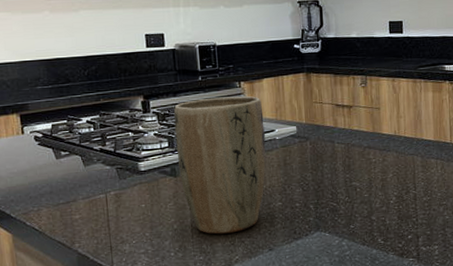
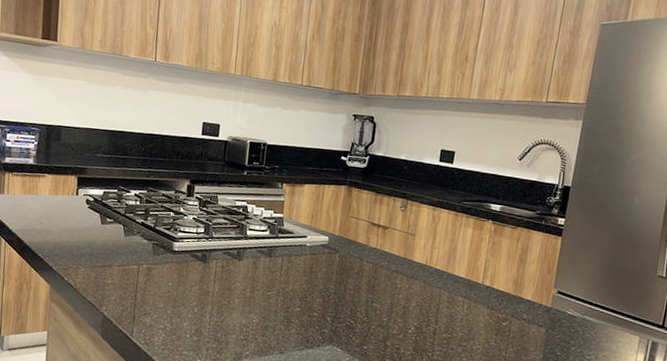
plant pot: present [174,96,266,234] -> none [209,192,300,328]

